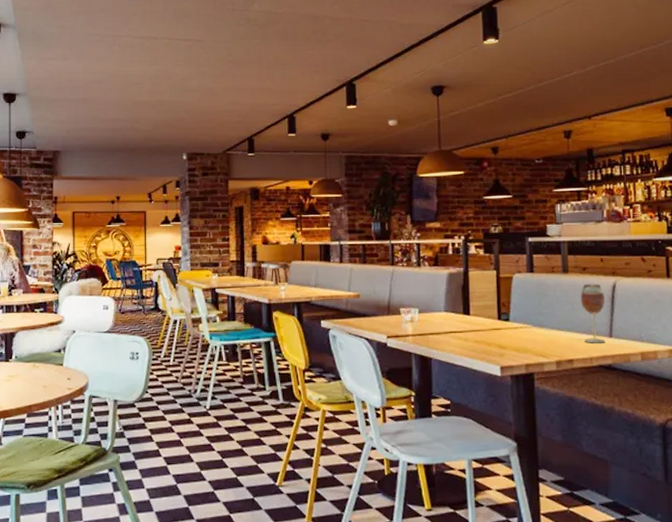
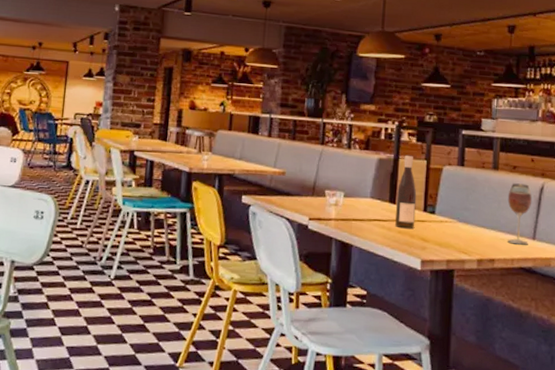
bottle: none [470,267,491,338] -> present [395,155,417,229]

